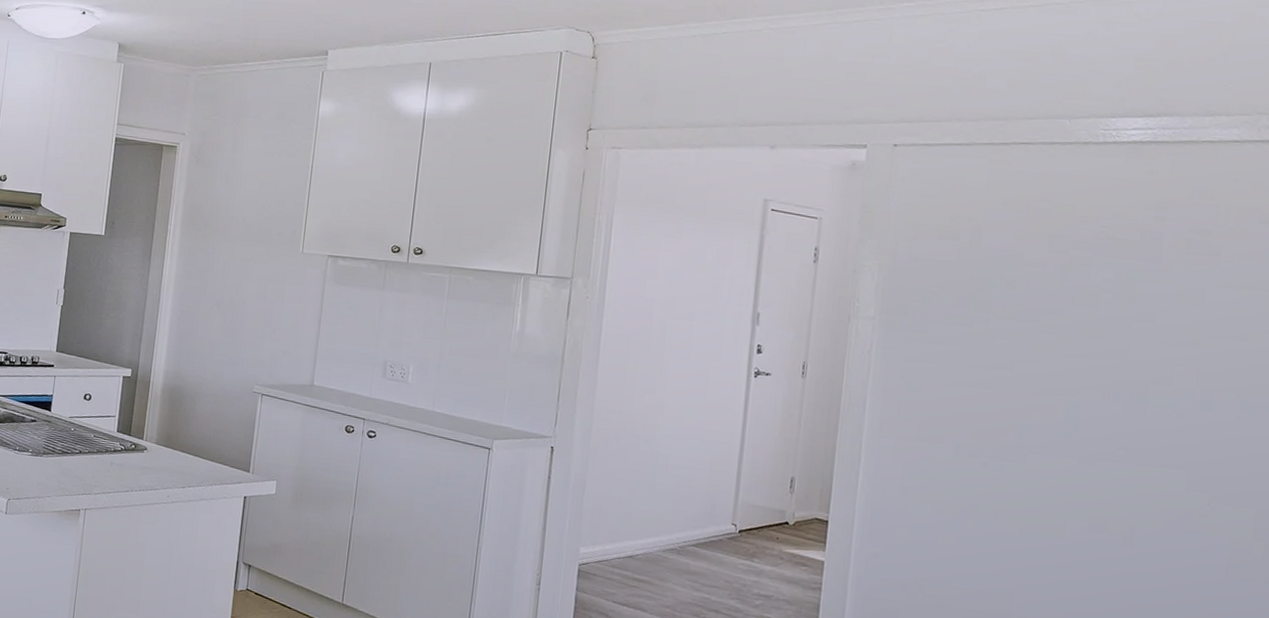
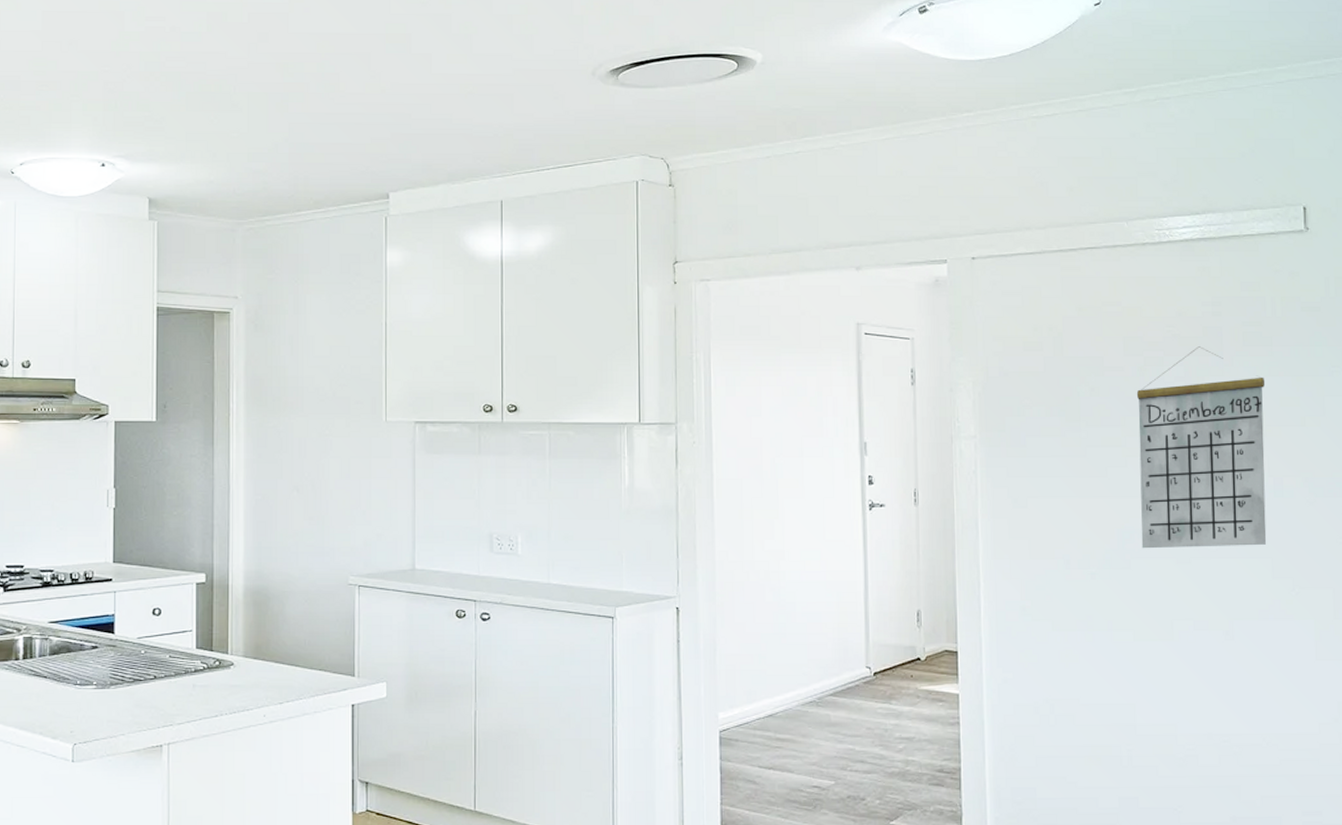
calendar: none [1041,250,1207,456] -> present [1136,346,1267,549]

